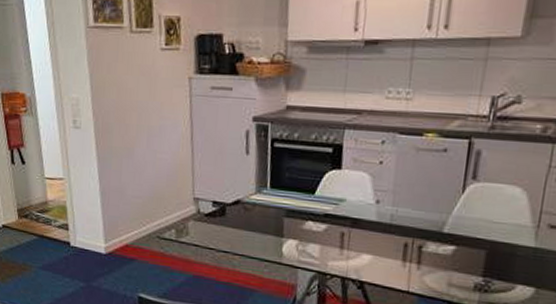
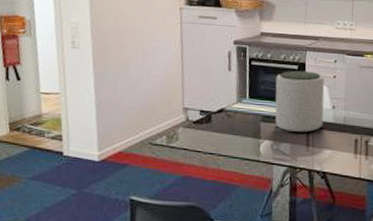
plant pot: none [301,154,367,233] -> present [275,70,325,133]

